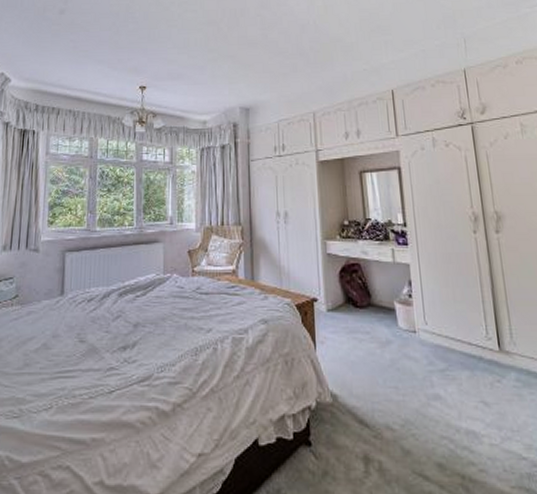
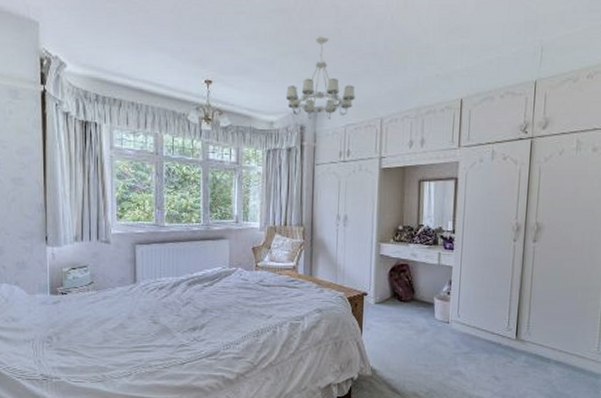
chandelier: none [218,41,286,118] -> present [286,36,355,120]

